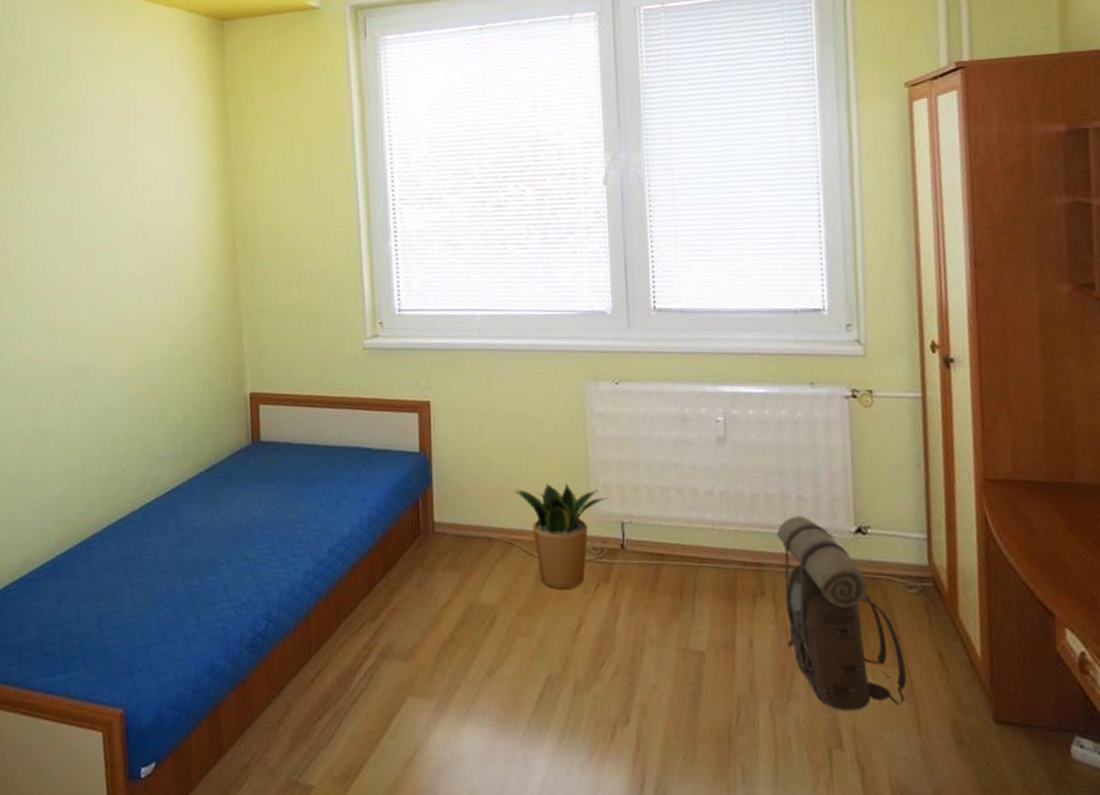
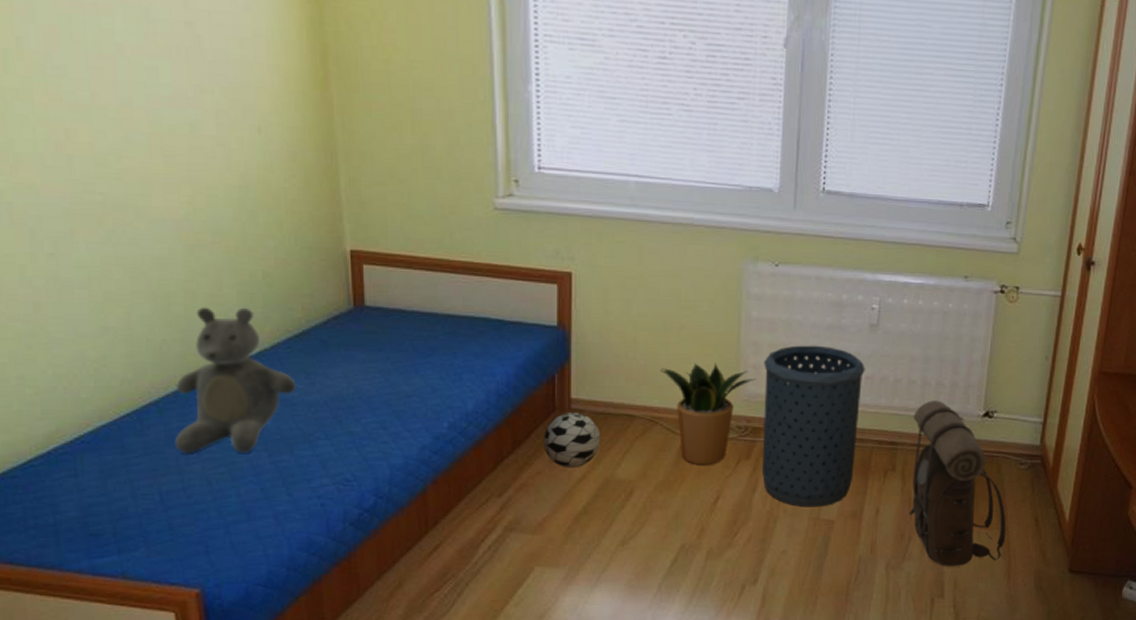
teddy bear: none [111,447,205,579] -> present [174,307,296,454]
soccer ball: none [410,536,463,593] -> present [543,412,601,469]
laundry basket: none [614,461,720,637] -> present [762,345,865,507]

